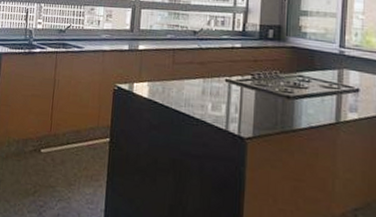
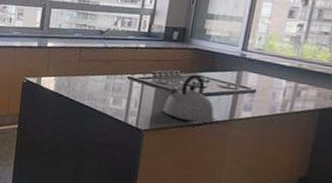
kettle: none [265,74,321,128] -> present [162,74,215,123]

